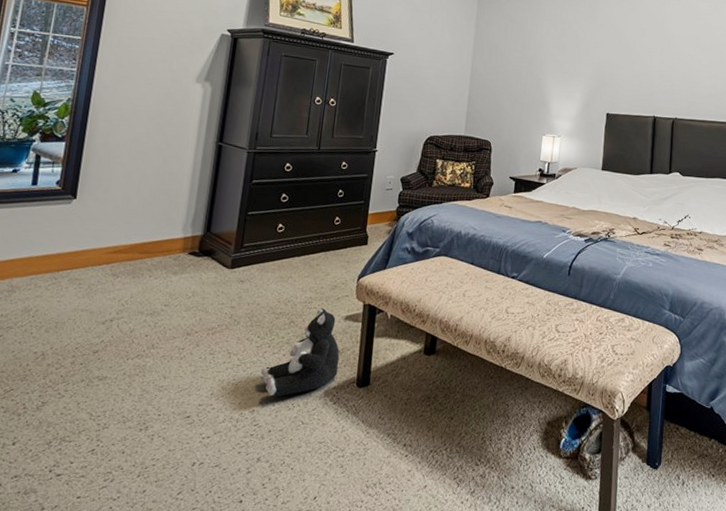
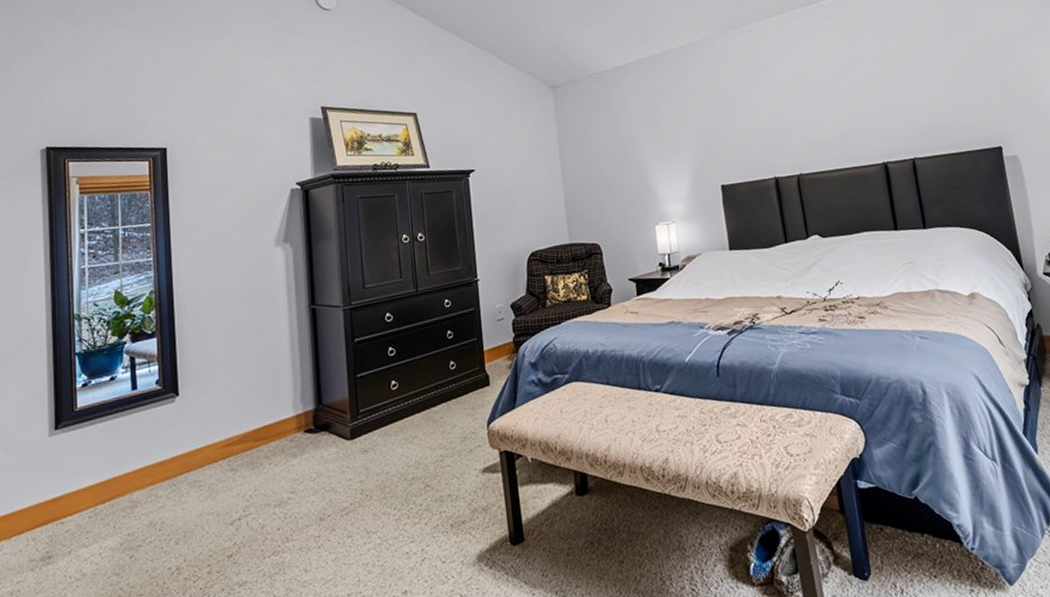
plush toy: present [260,308,340,396] -> none [404,464,487,571]

